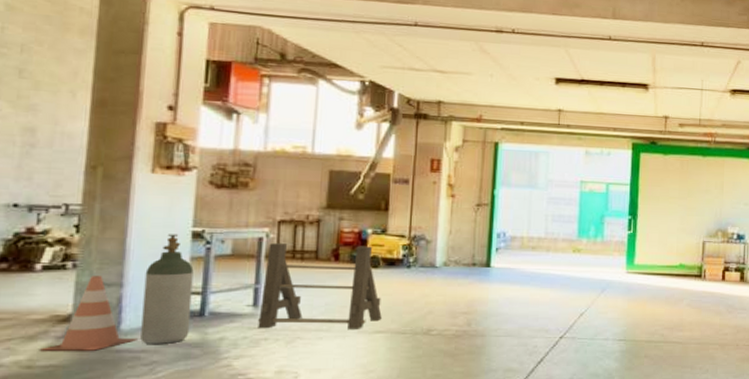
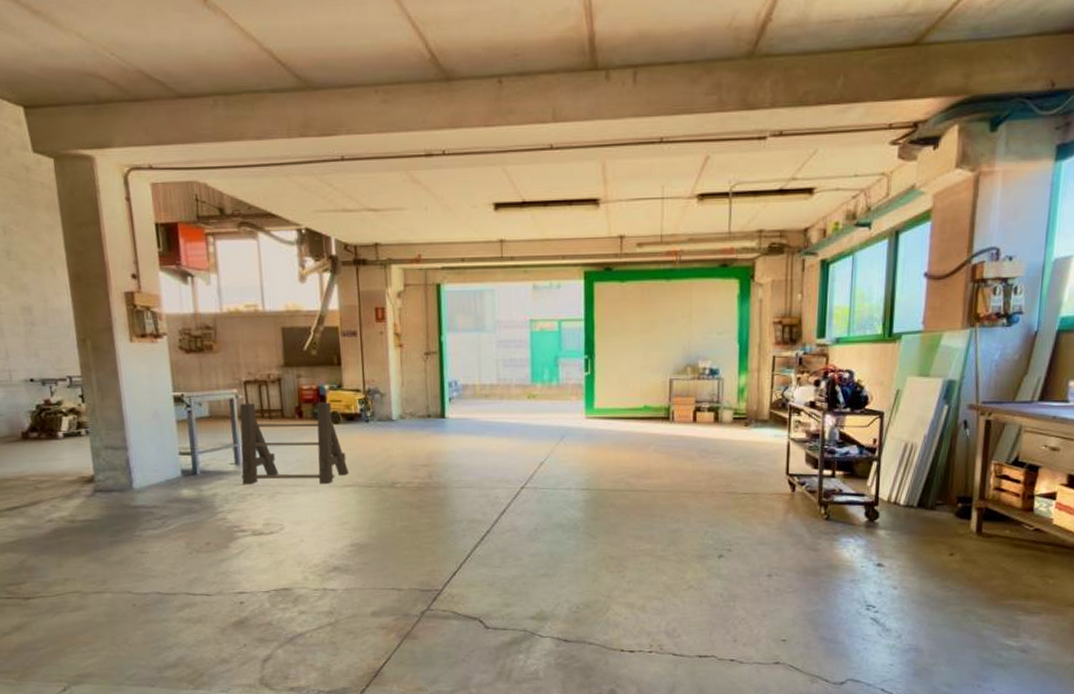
traffic cone: present [39,276,137,351] -> none [76,441,148,508]
gas cylinder: present [140,234,194,345] -> none [142,399,188,501]

